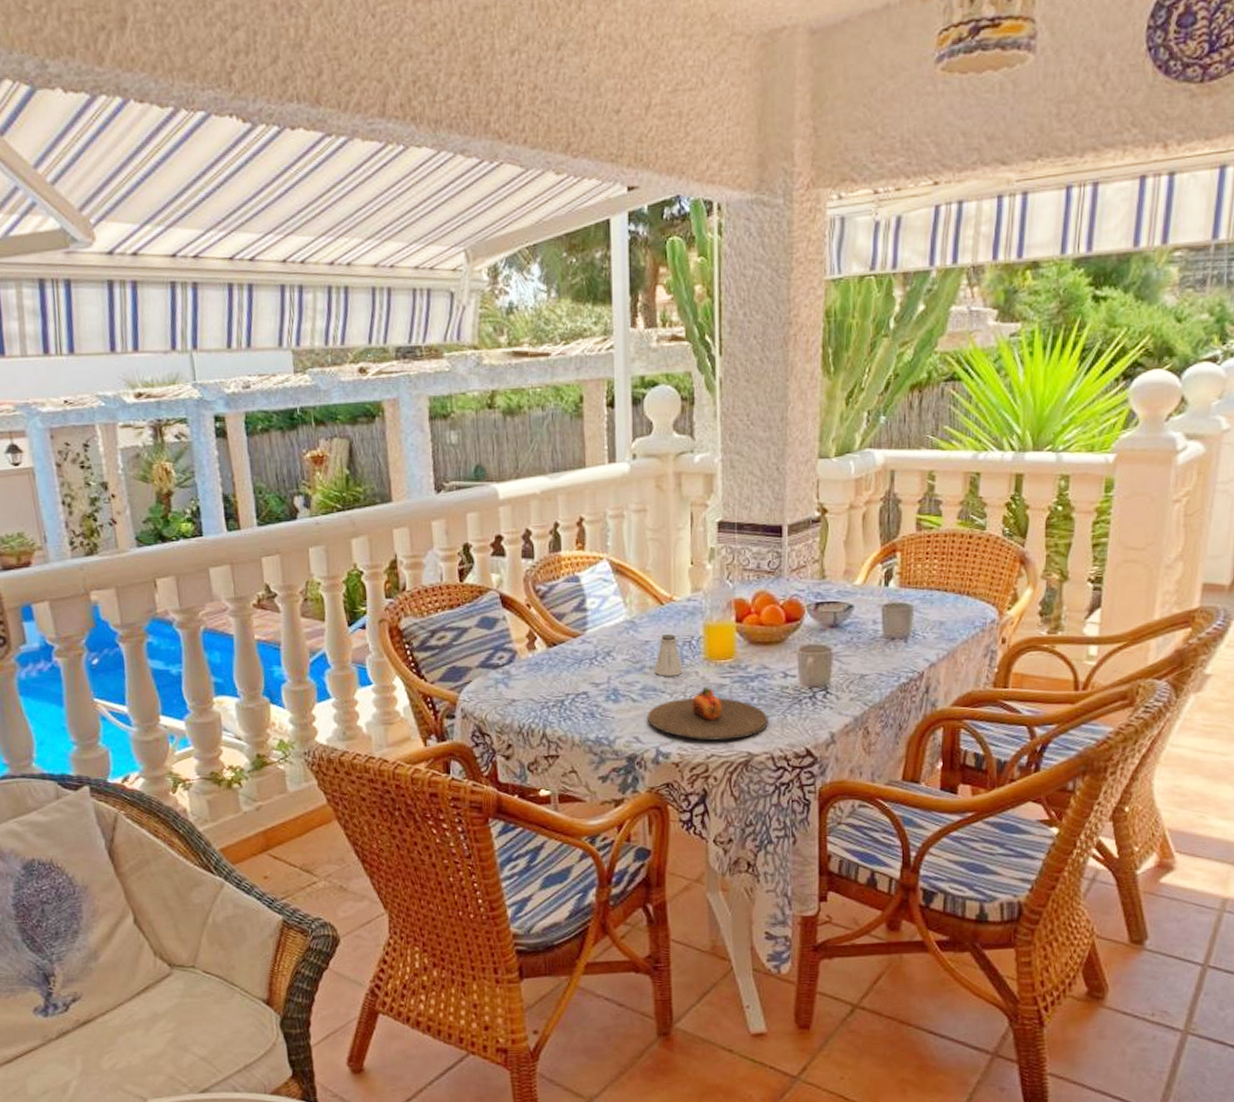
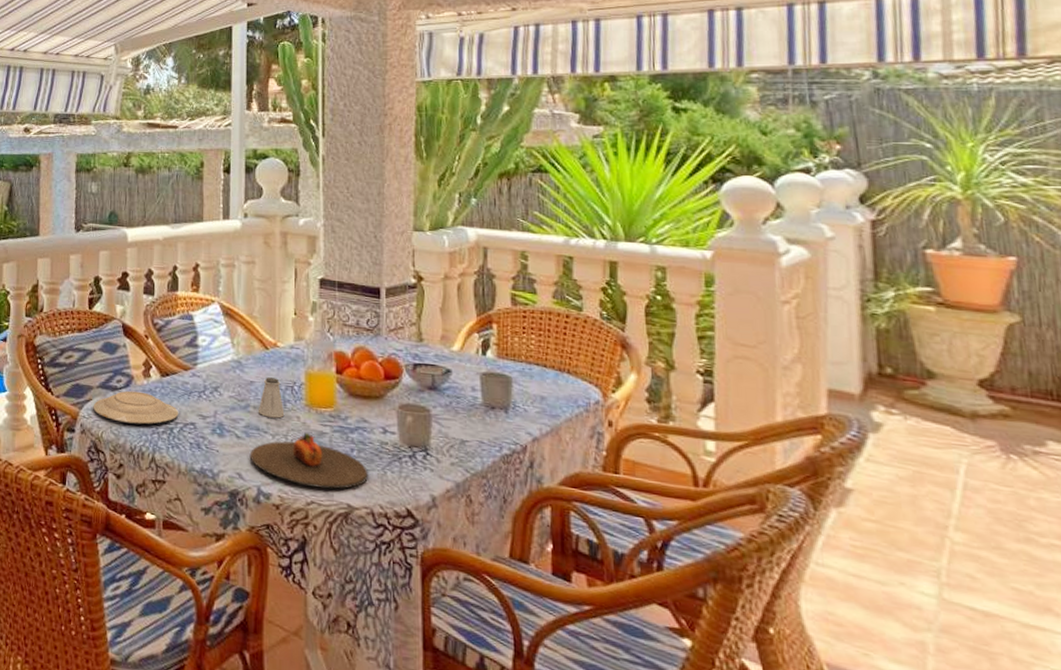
plate: none [473,666,570,701] -> present [93,390,179,425]

